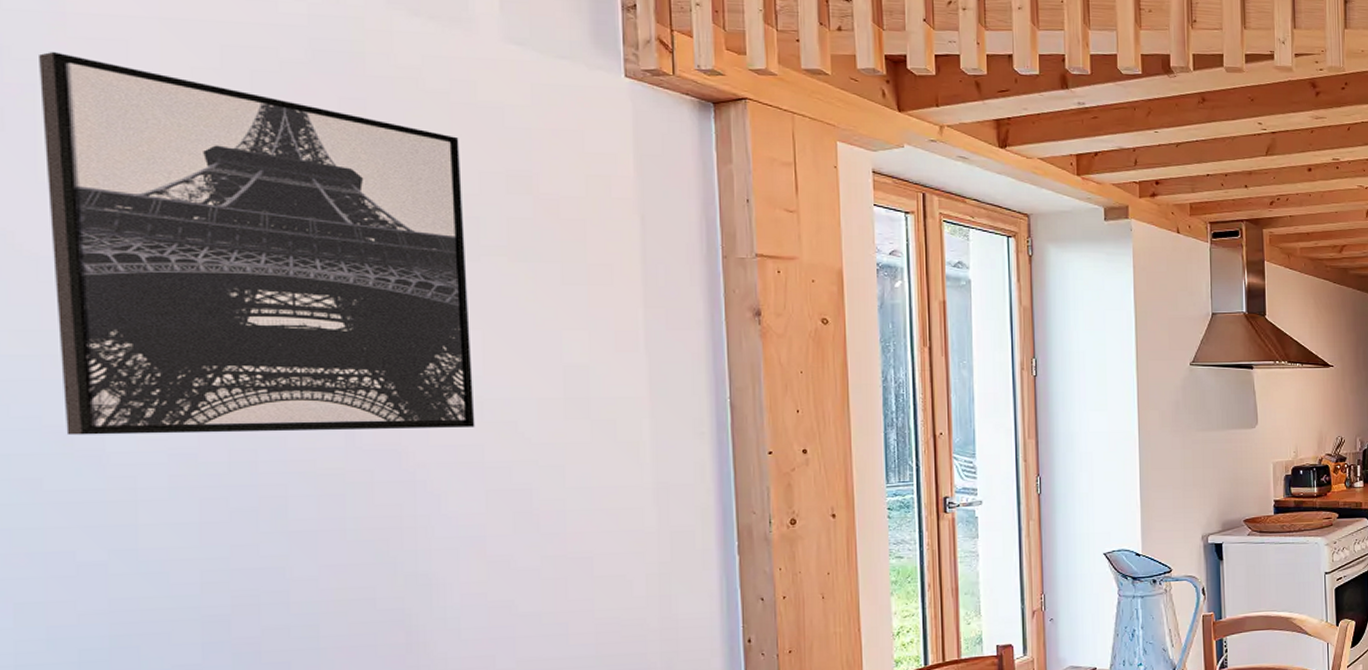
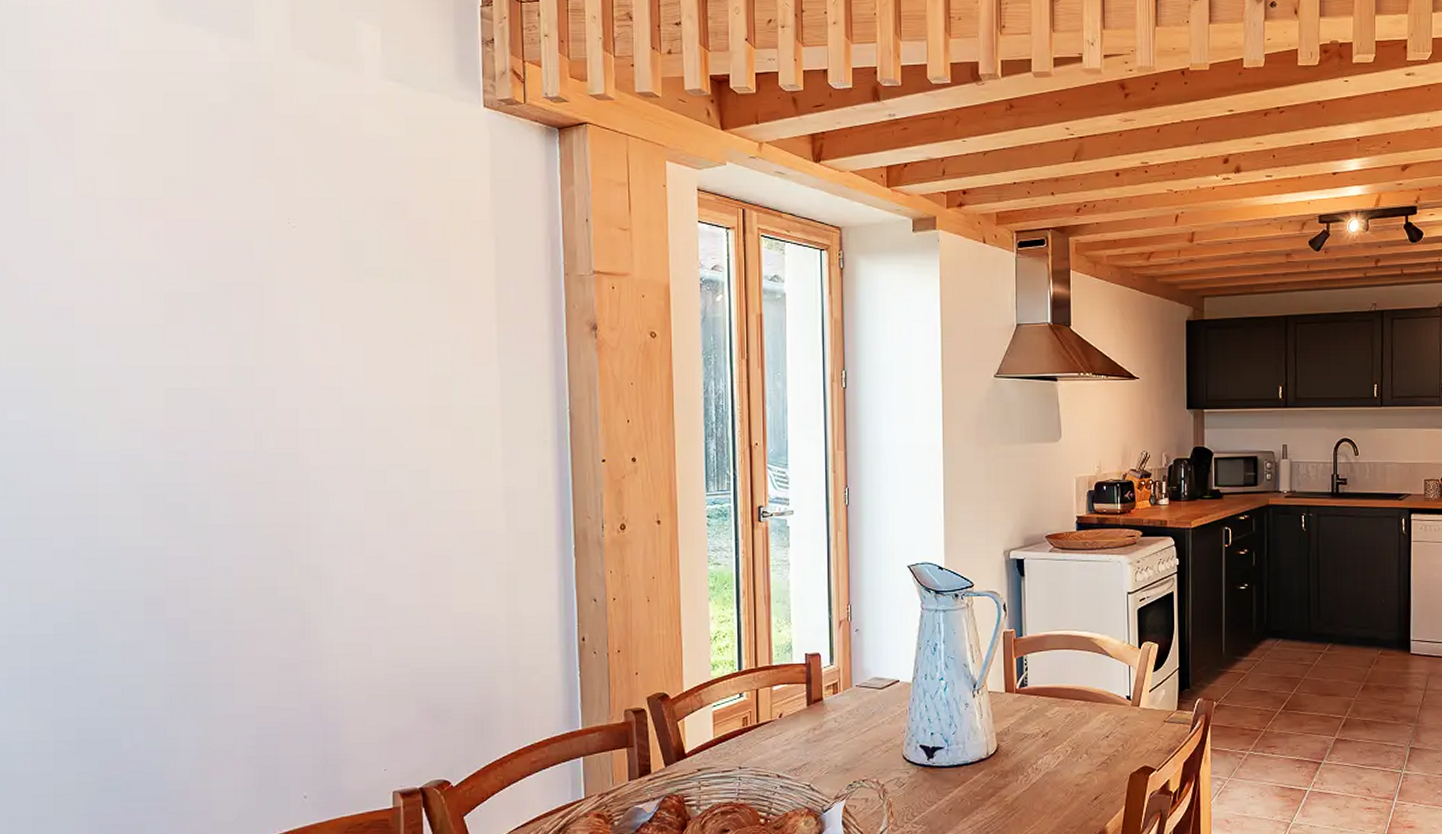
wall art: present [37,51,475,436] -> none [30,104,357,438]

